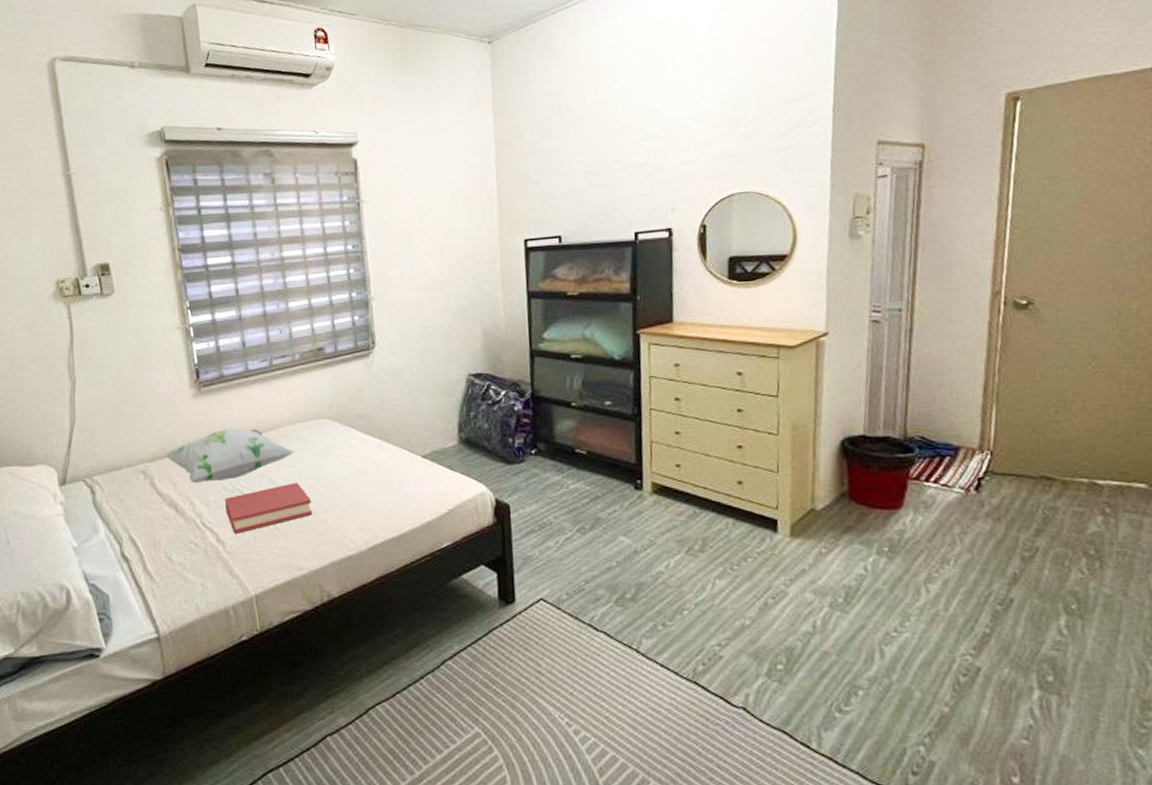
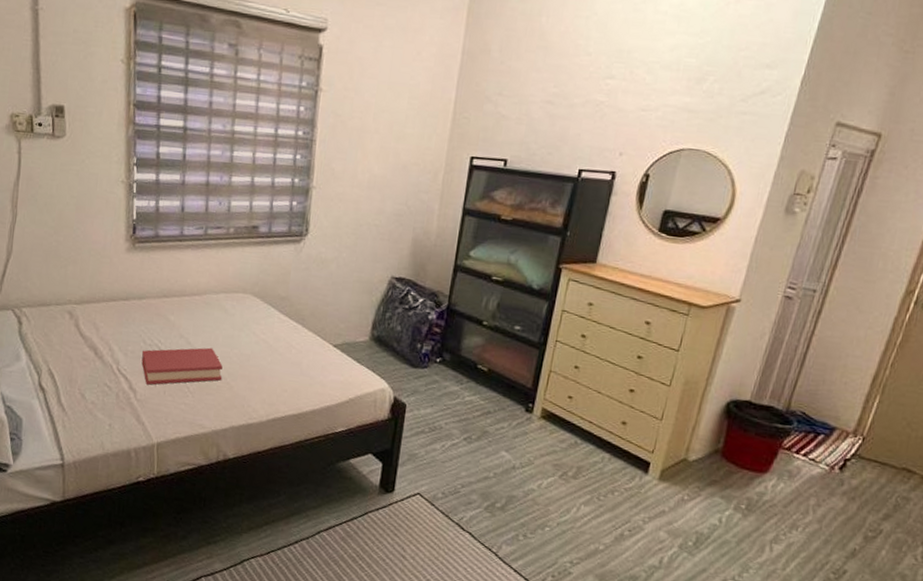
decorative pillow: present [164,428,295,483] -> none [91,286,215,334]

